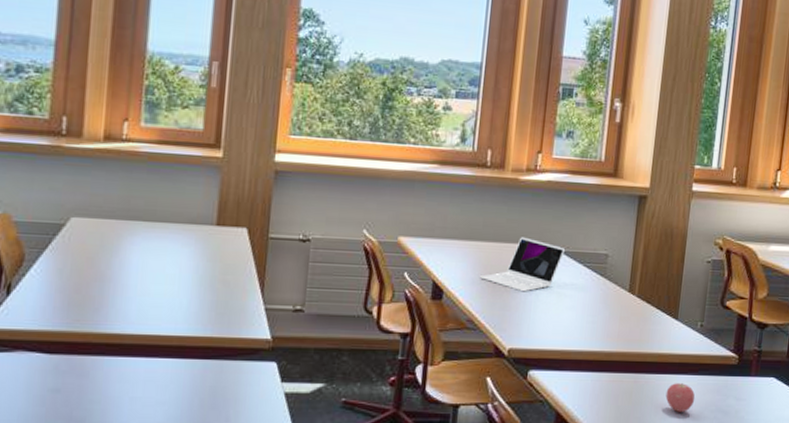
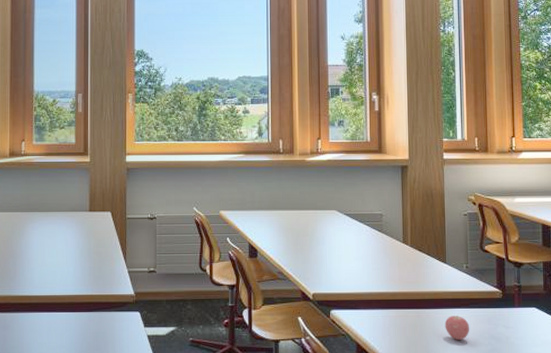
laptop: present [480,237,566,292] -> none [284,205,348,248]

